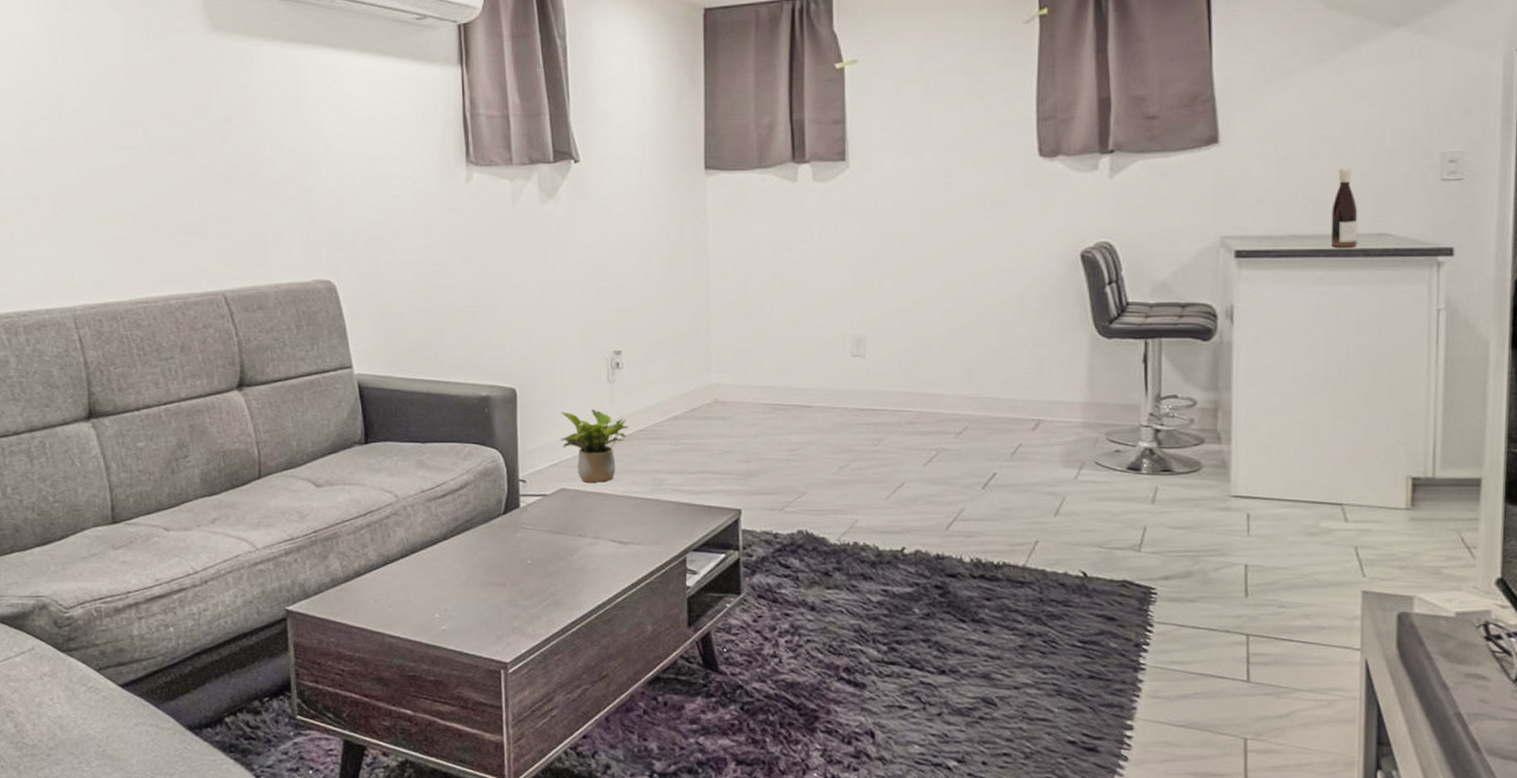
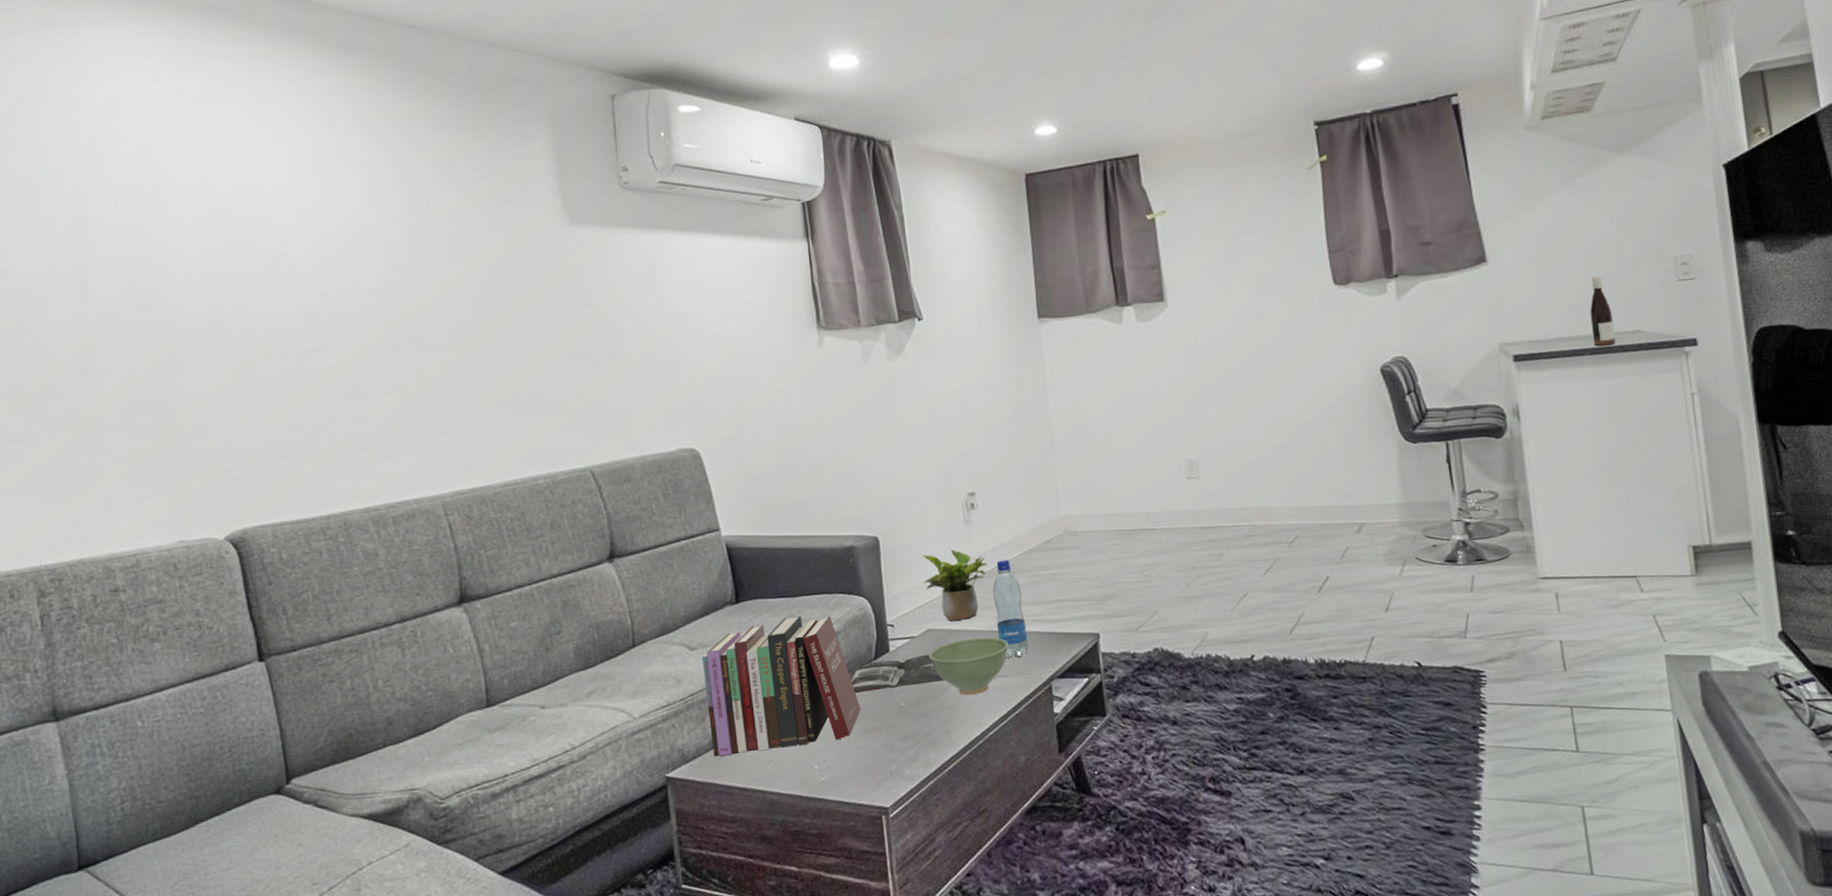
books: none [327,462,486,596] -> present [701,615,861,757]
magazine: none [477,514,575,546] -> present [849,654,945,693]
bowl: none [559,502,645,559] -> present [928,637,1009,695]
bottle: none [632,424,665,527] -> present [992,559,1028,659]

